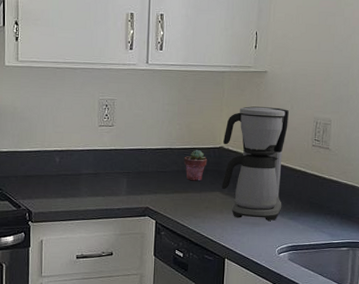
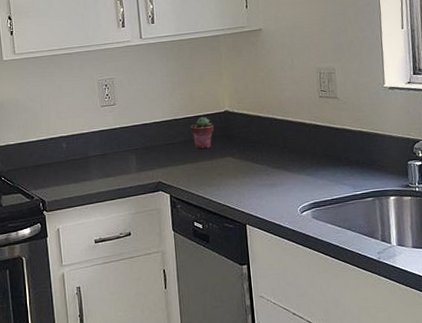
coffee maker: present [221,106,289,221] -> none [227,63,298,181]

